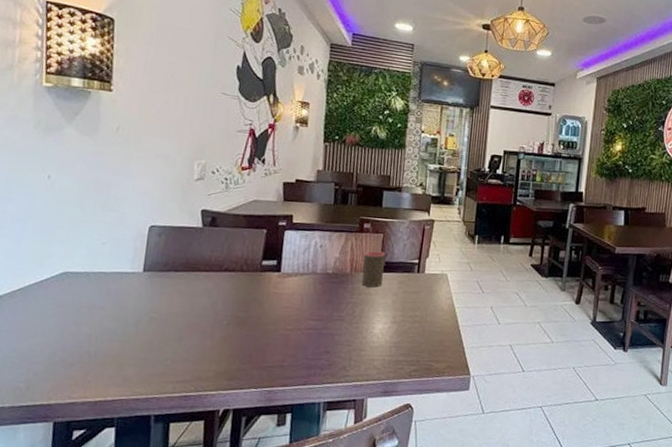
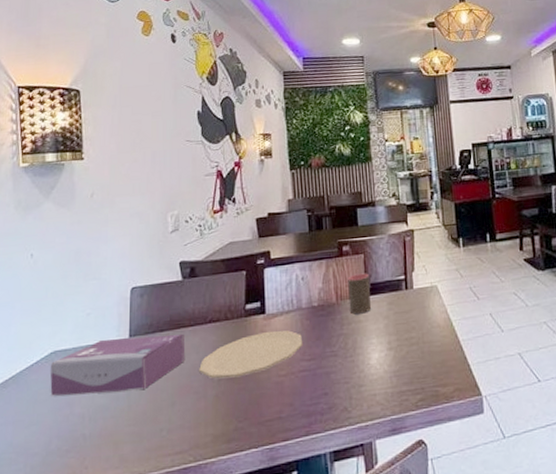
tissue box: none [58,269,199,322] -> present [50,334,186,396]
plate: none [209,288,313,325] -> present [199,330,303,379]

